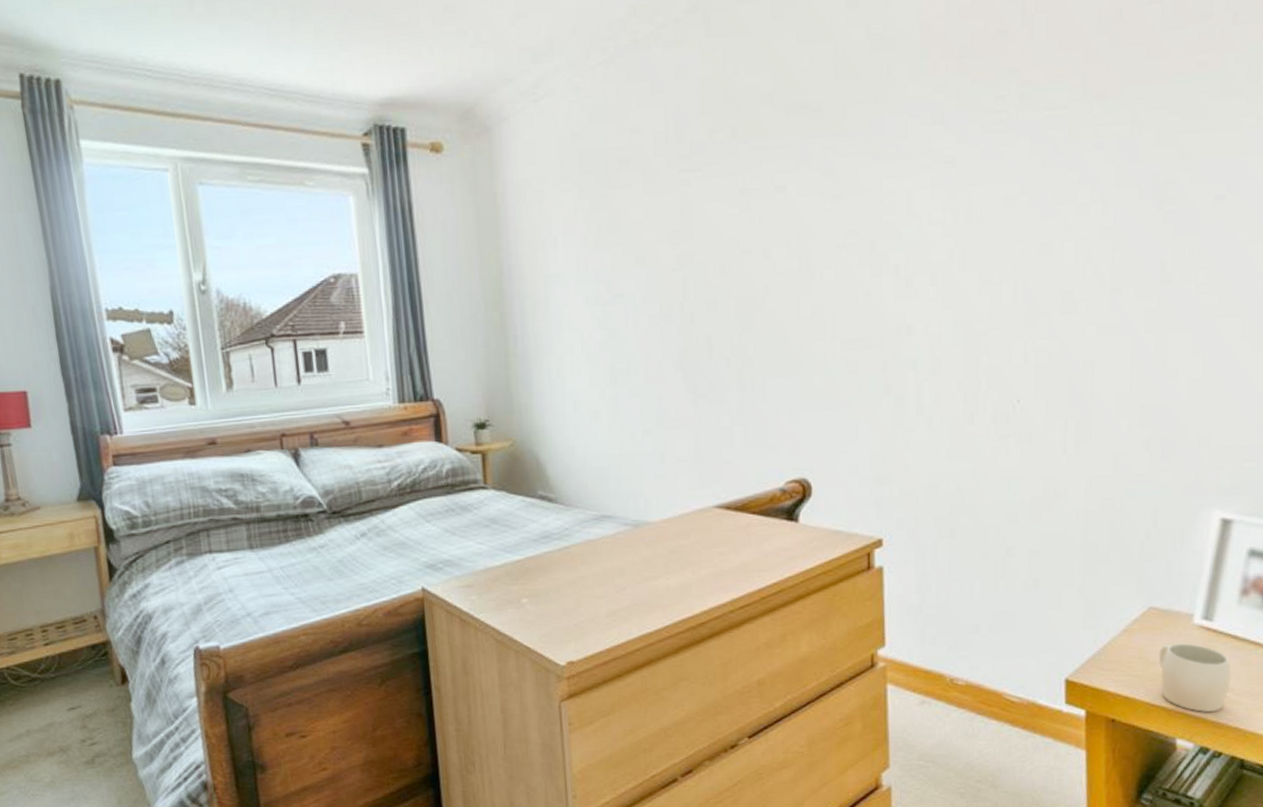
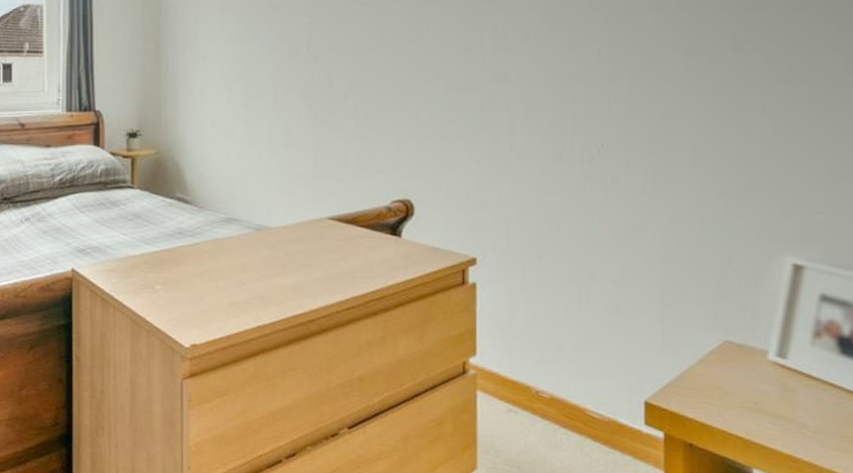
mug: present [1158,643,1231,712] -> none [734,377,806,446]

